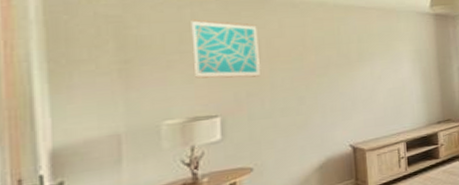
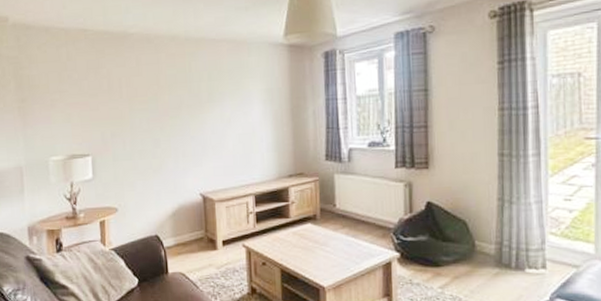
wall art: present [191,19,260,79] -> none [66,58,122,118]

